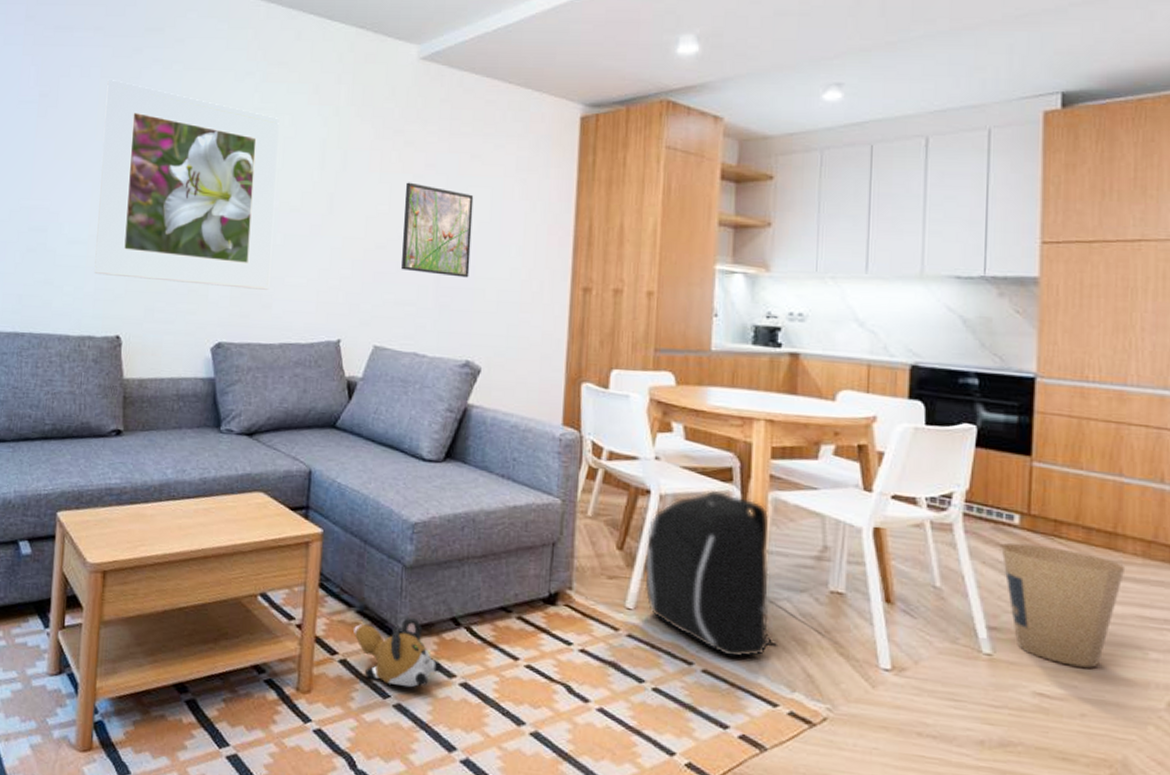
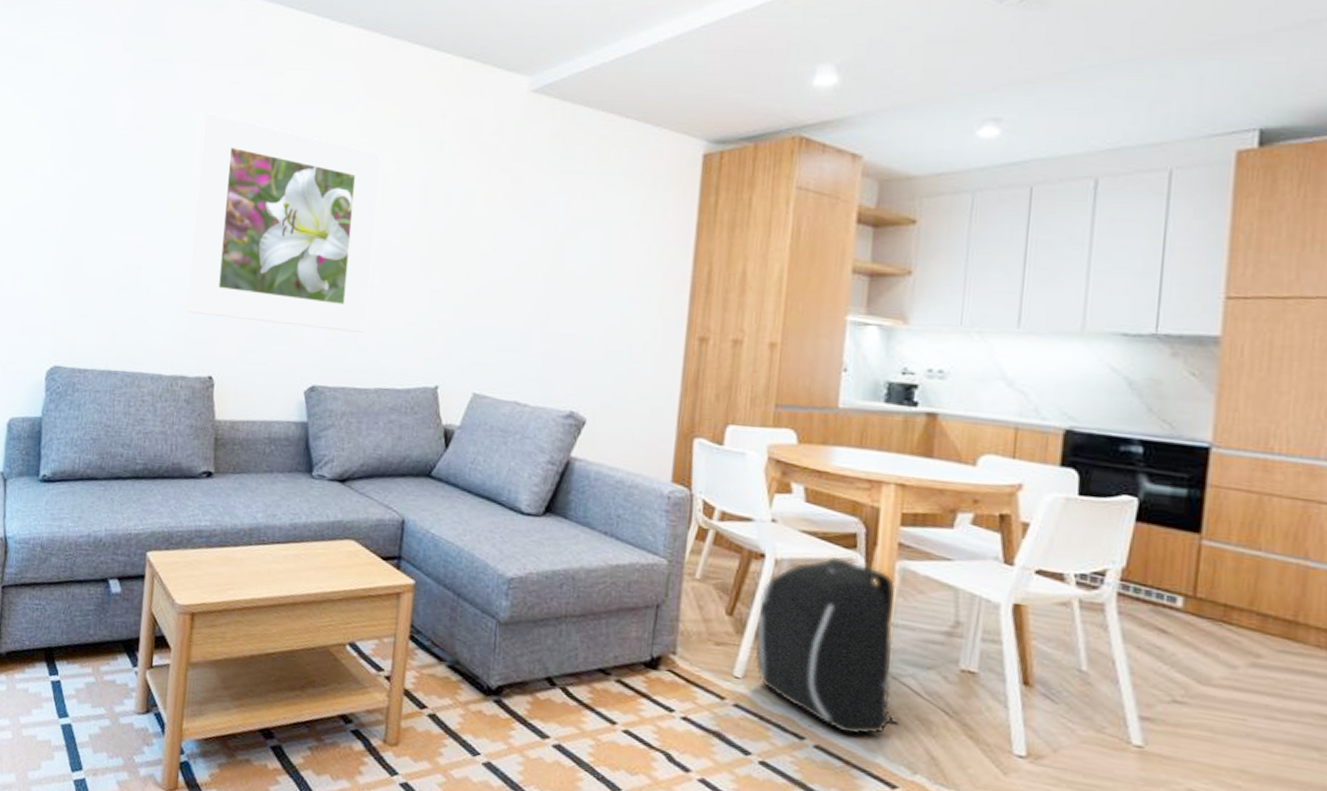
plush toy: present [354,617,442,688] -> none [444,674,536,746]
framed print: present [401,182,474,278] -> none [504,222,584,324]
trash can: present [1001,542,1126,668] -> none [1159,627,1306,768]

